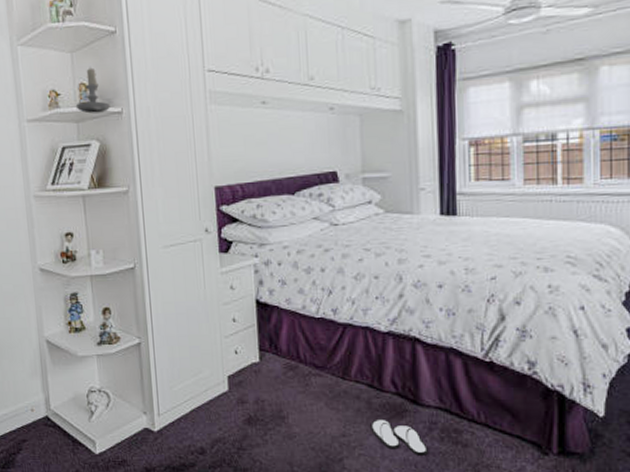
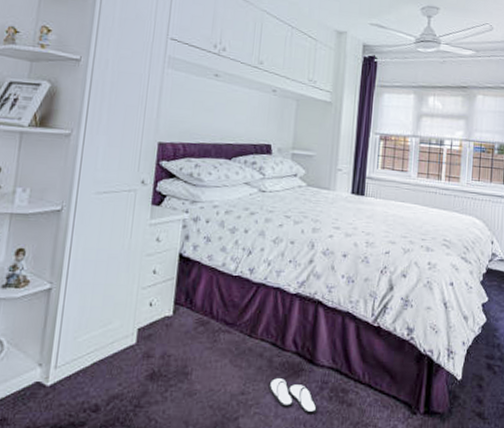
candle: present [76,66,110,114] -> none [34,12,69,57]

